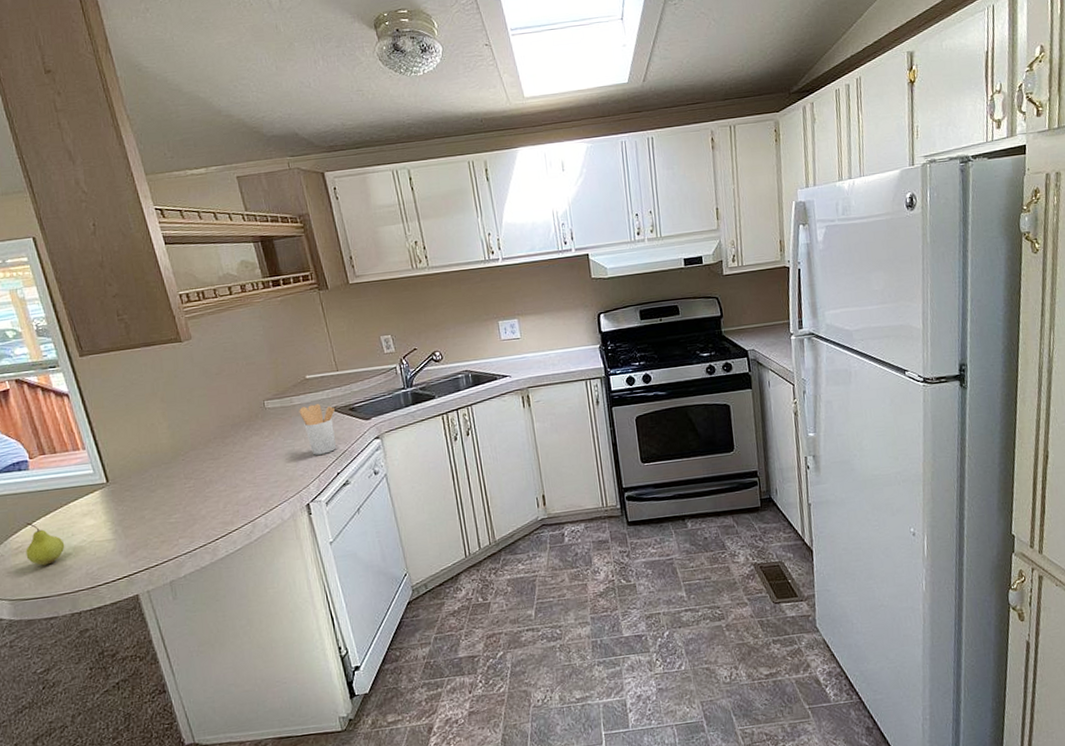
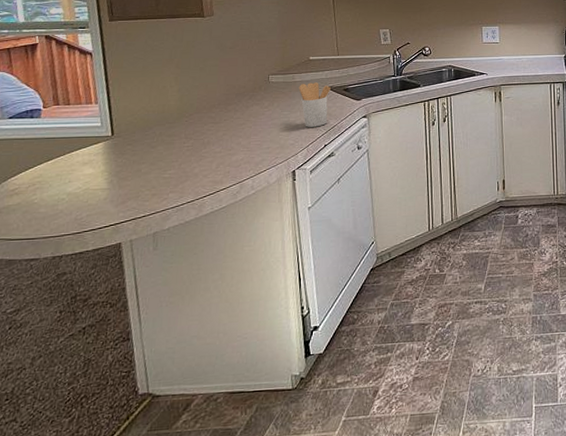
fruit: present [26,523,65,566] -> none [20,167,60,209]

